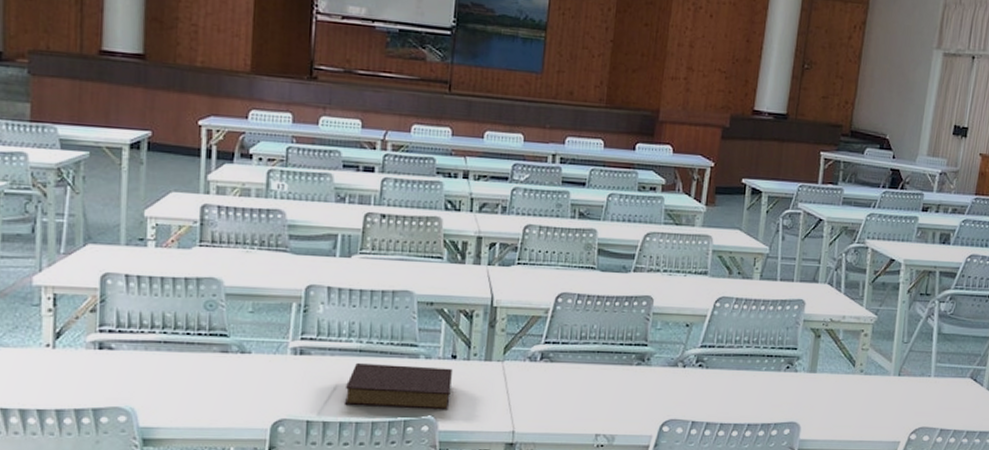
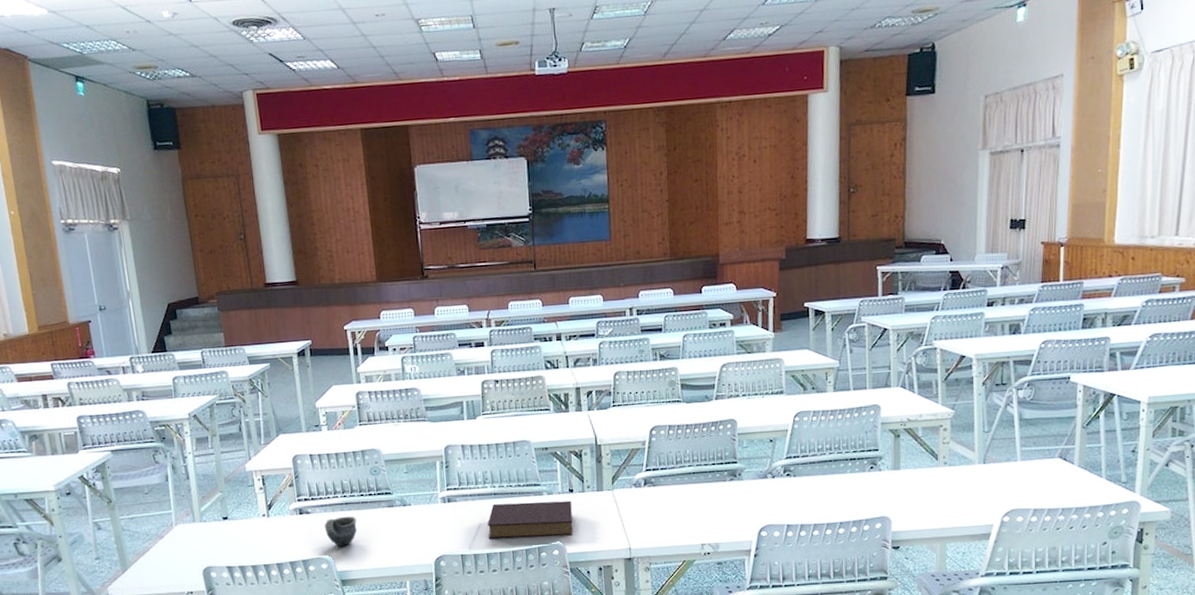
cup: none [130,358,177,396] -> present [324,516,357,547]

